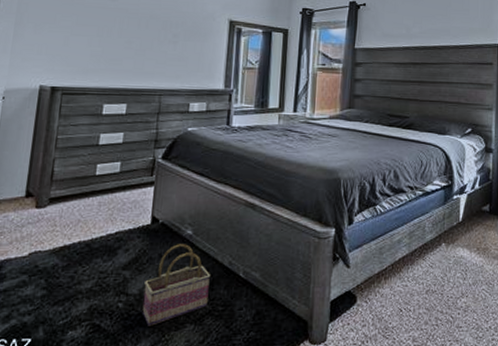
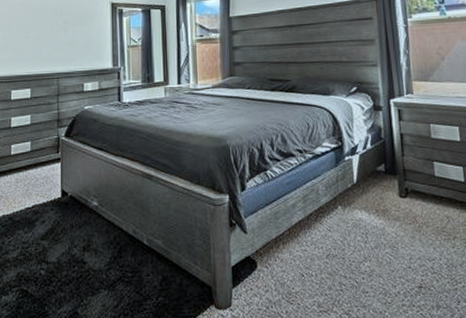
basket: present [142,244,210,326] -> none [61,215,118,292]

